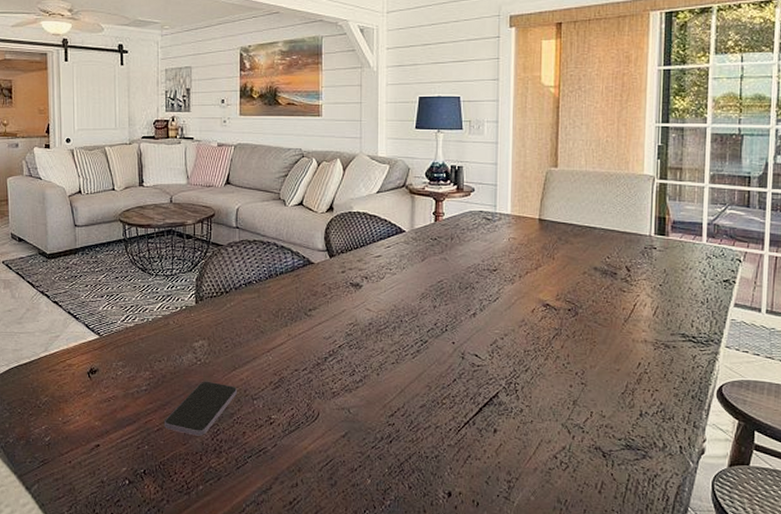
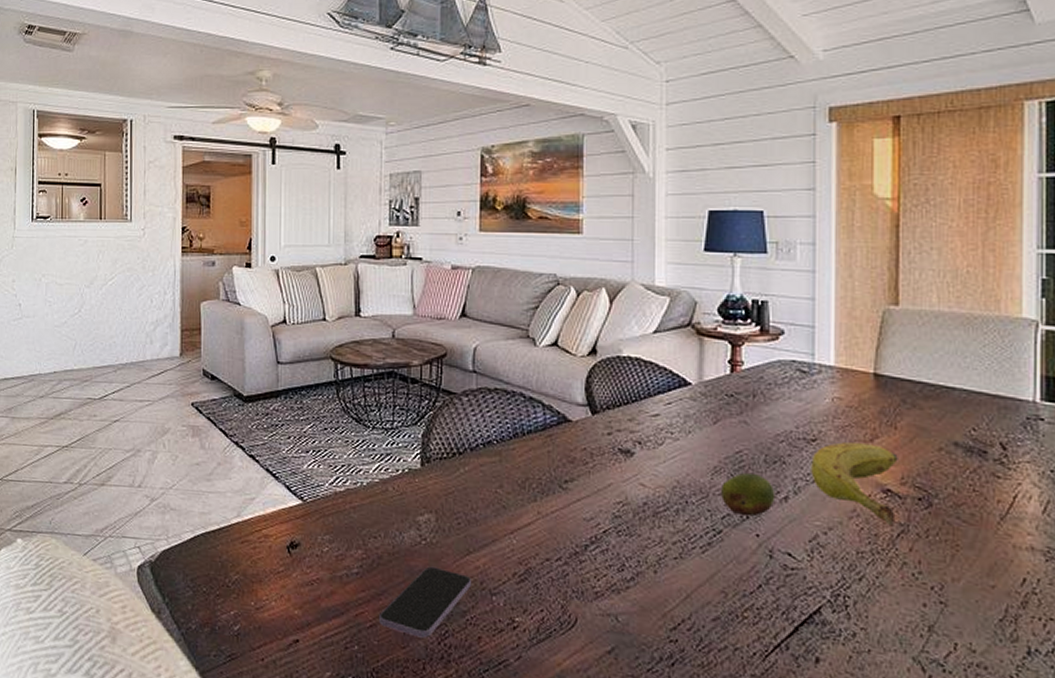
fruit: none [427,296,467,329] -> present [721,472,776,517]
banana: none [492,271,555,331] -> present [811,442,898,527]

